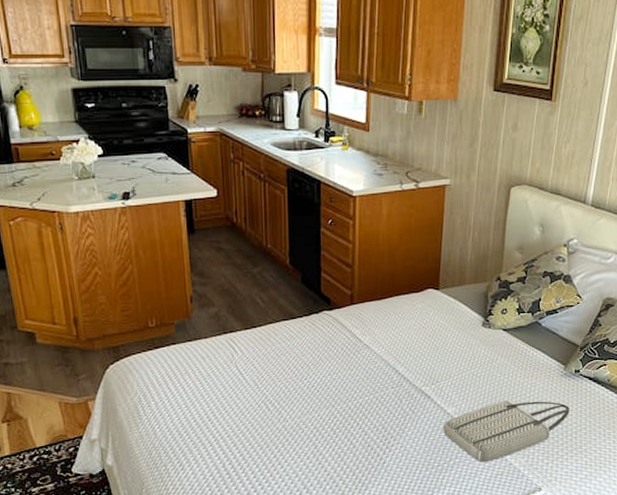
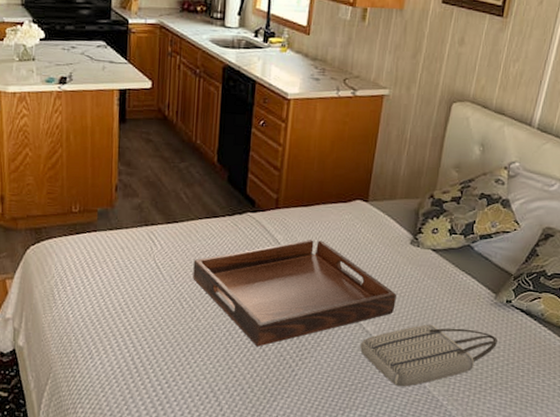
serving tray: none [275,331,473,440] -> present [193,239,396,347]

